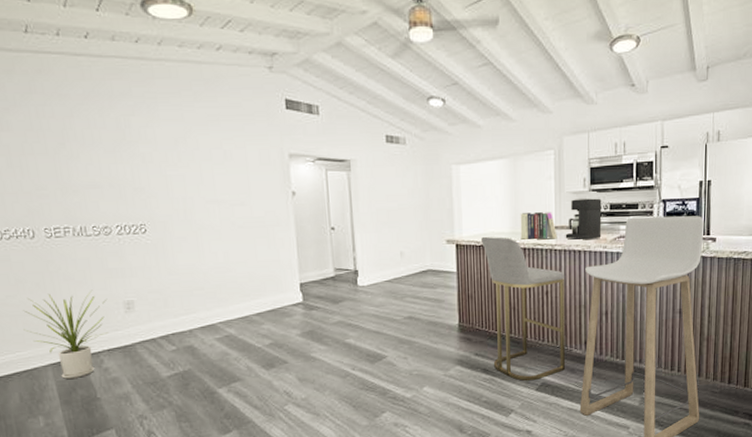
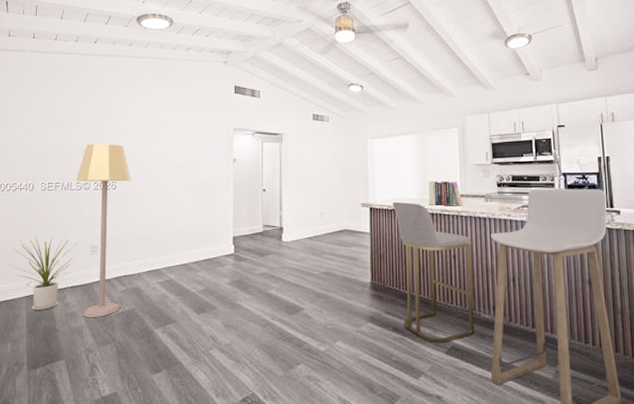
lamp: none [90,176,174,383] -> present [75,144,131,318]
coffee maker: present [565,198,602,240] -> none [470,170,505,208]

